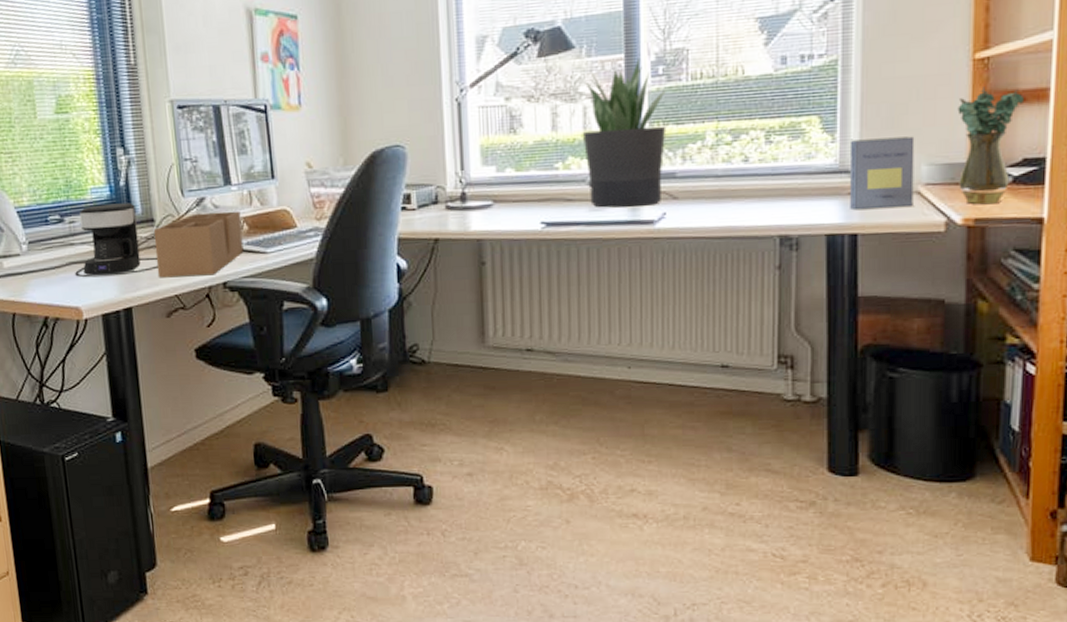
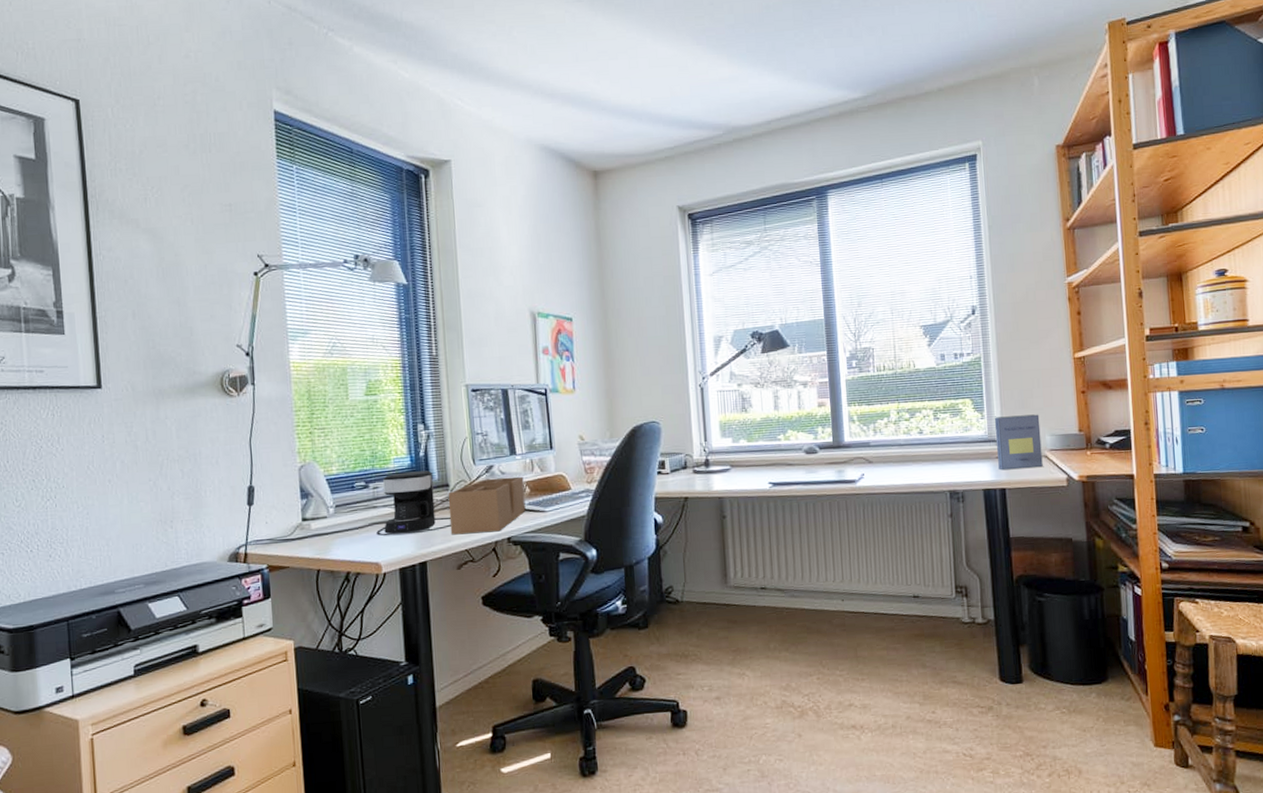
planter: present [582,58,667,208] -> none [797,354,861,471]
vase: present [957,87,1024,205] -> none [1067,378,1111,465]

